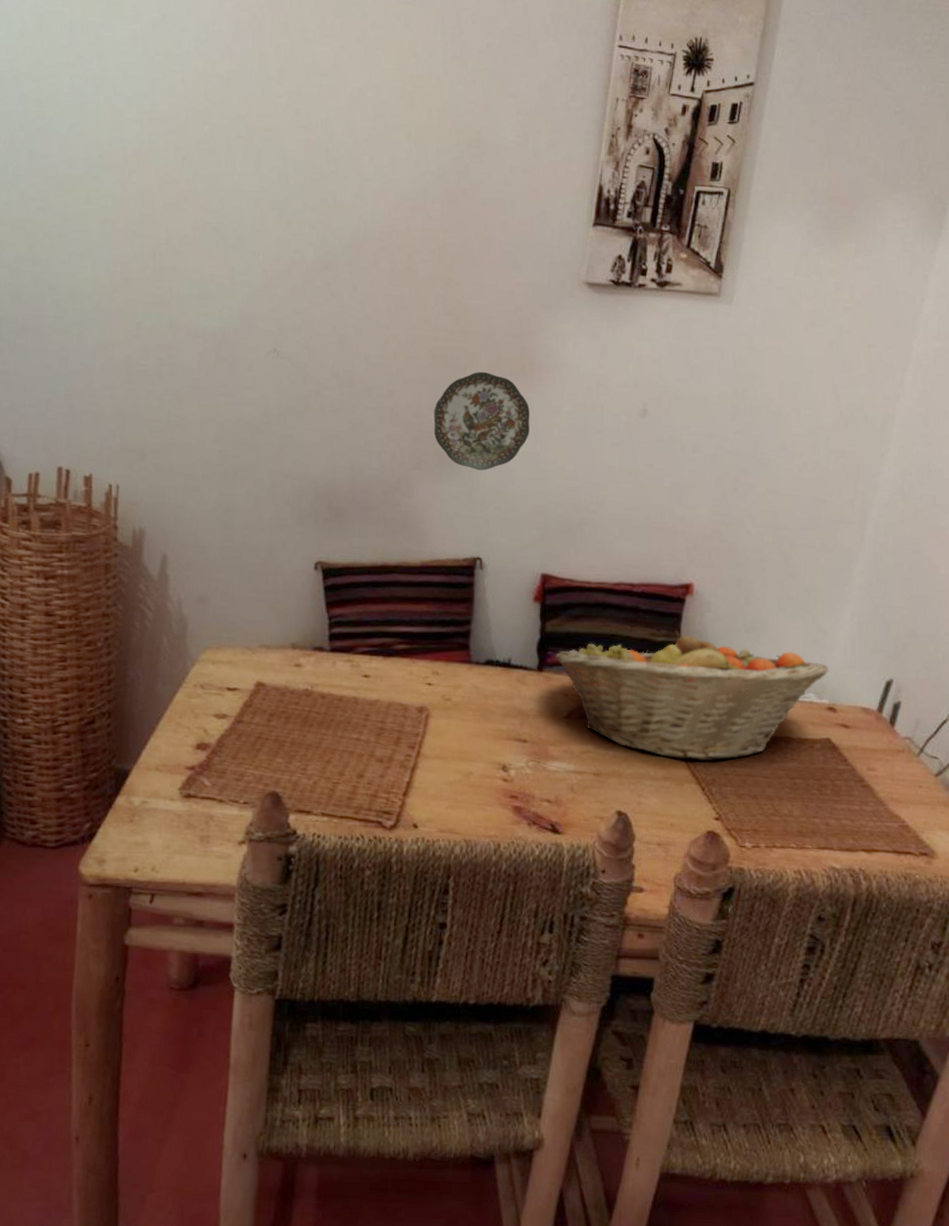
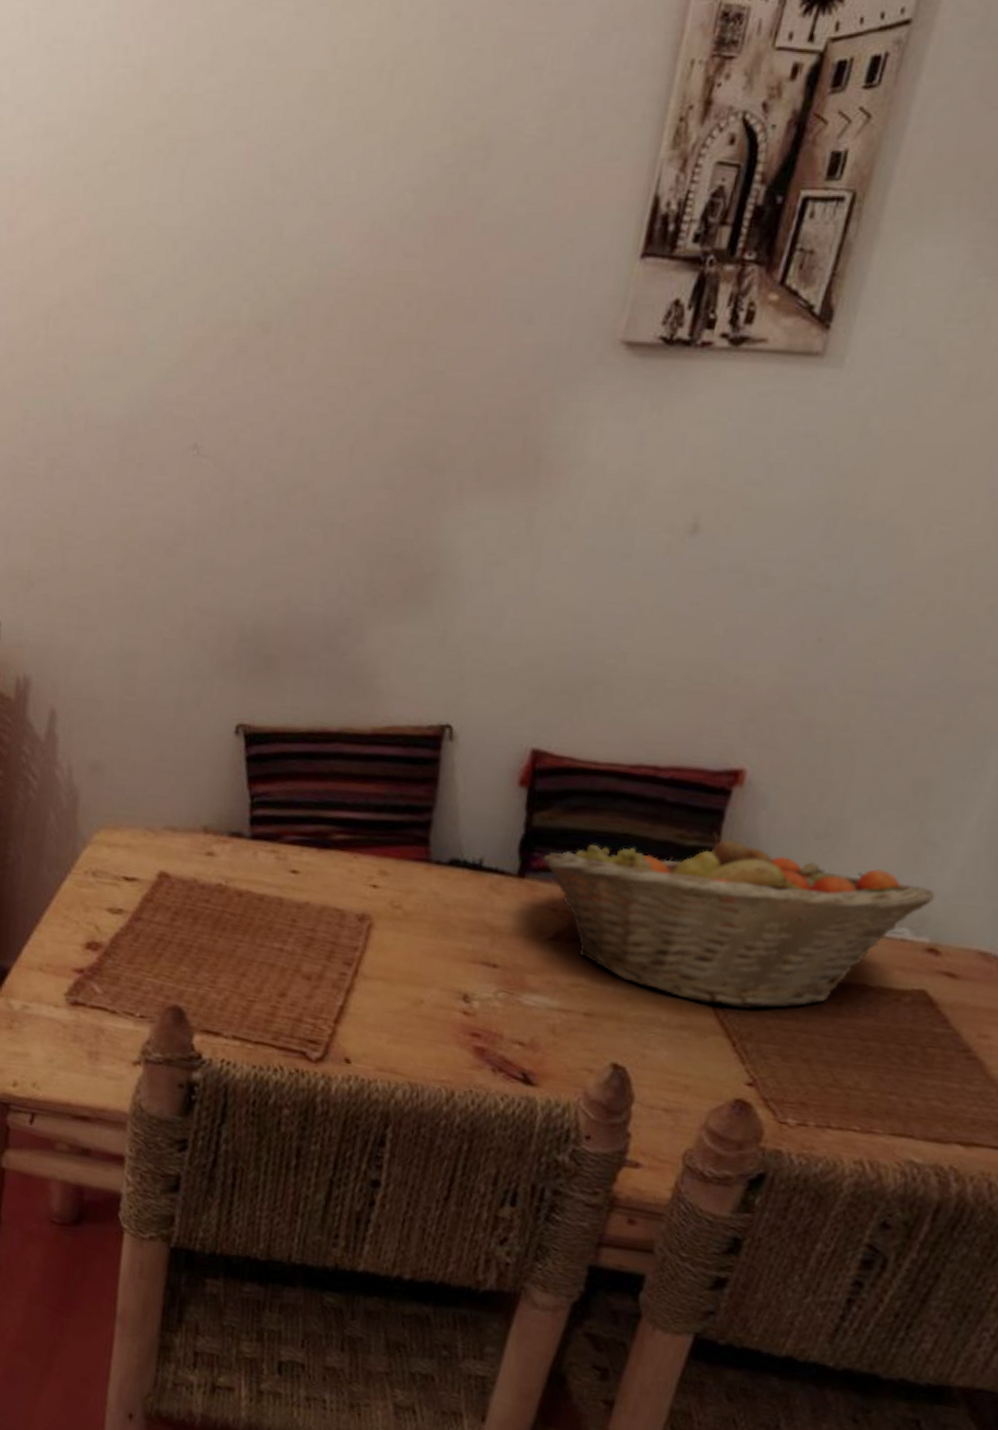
decorative plate: present [433,371,530,471] -> none [397,471,531,609]

